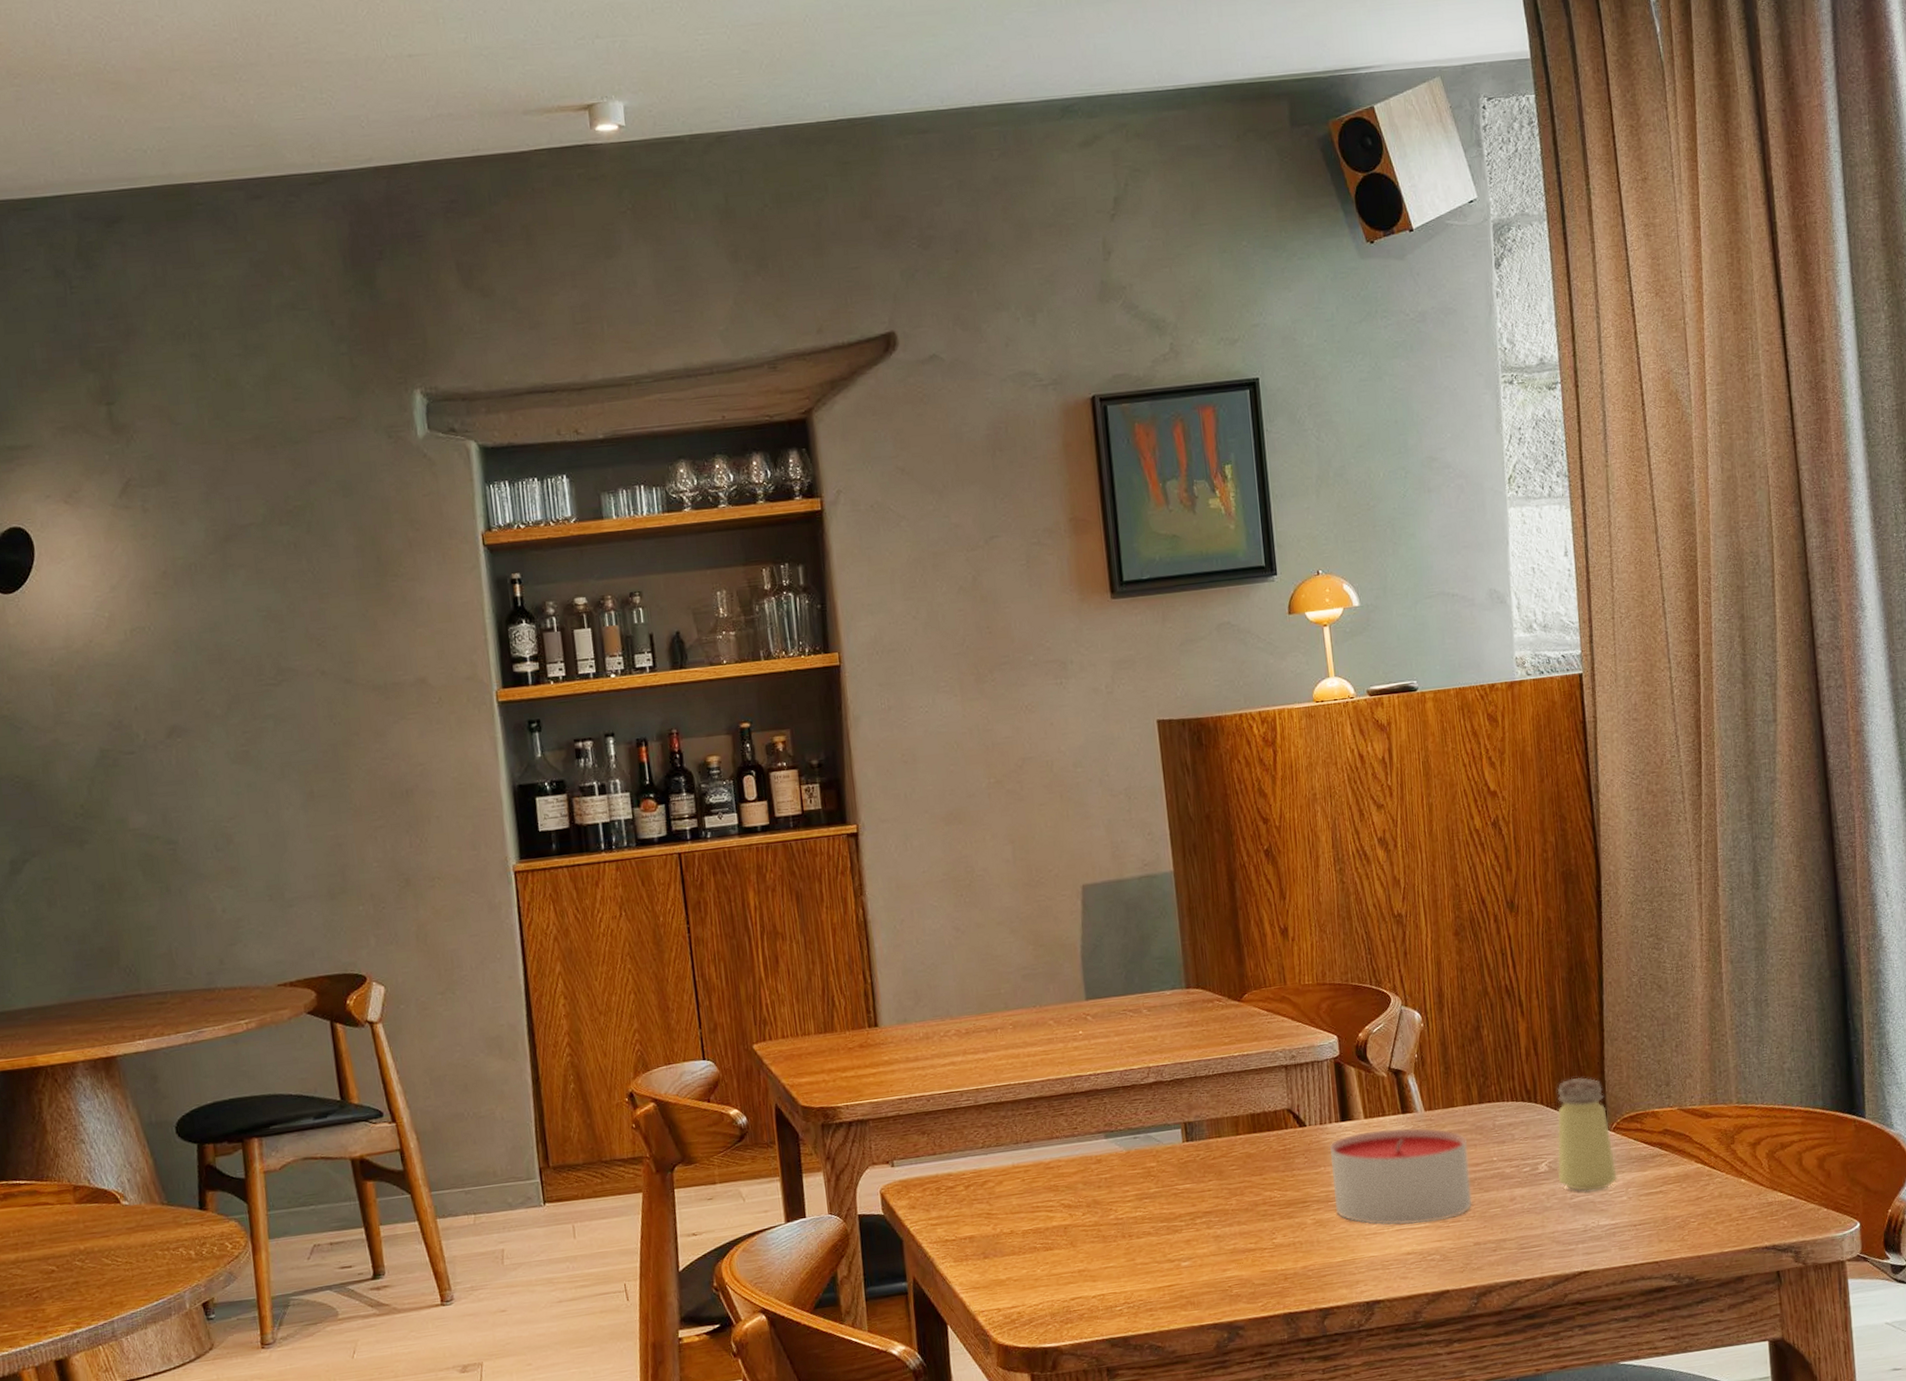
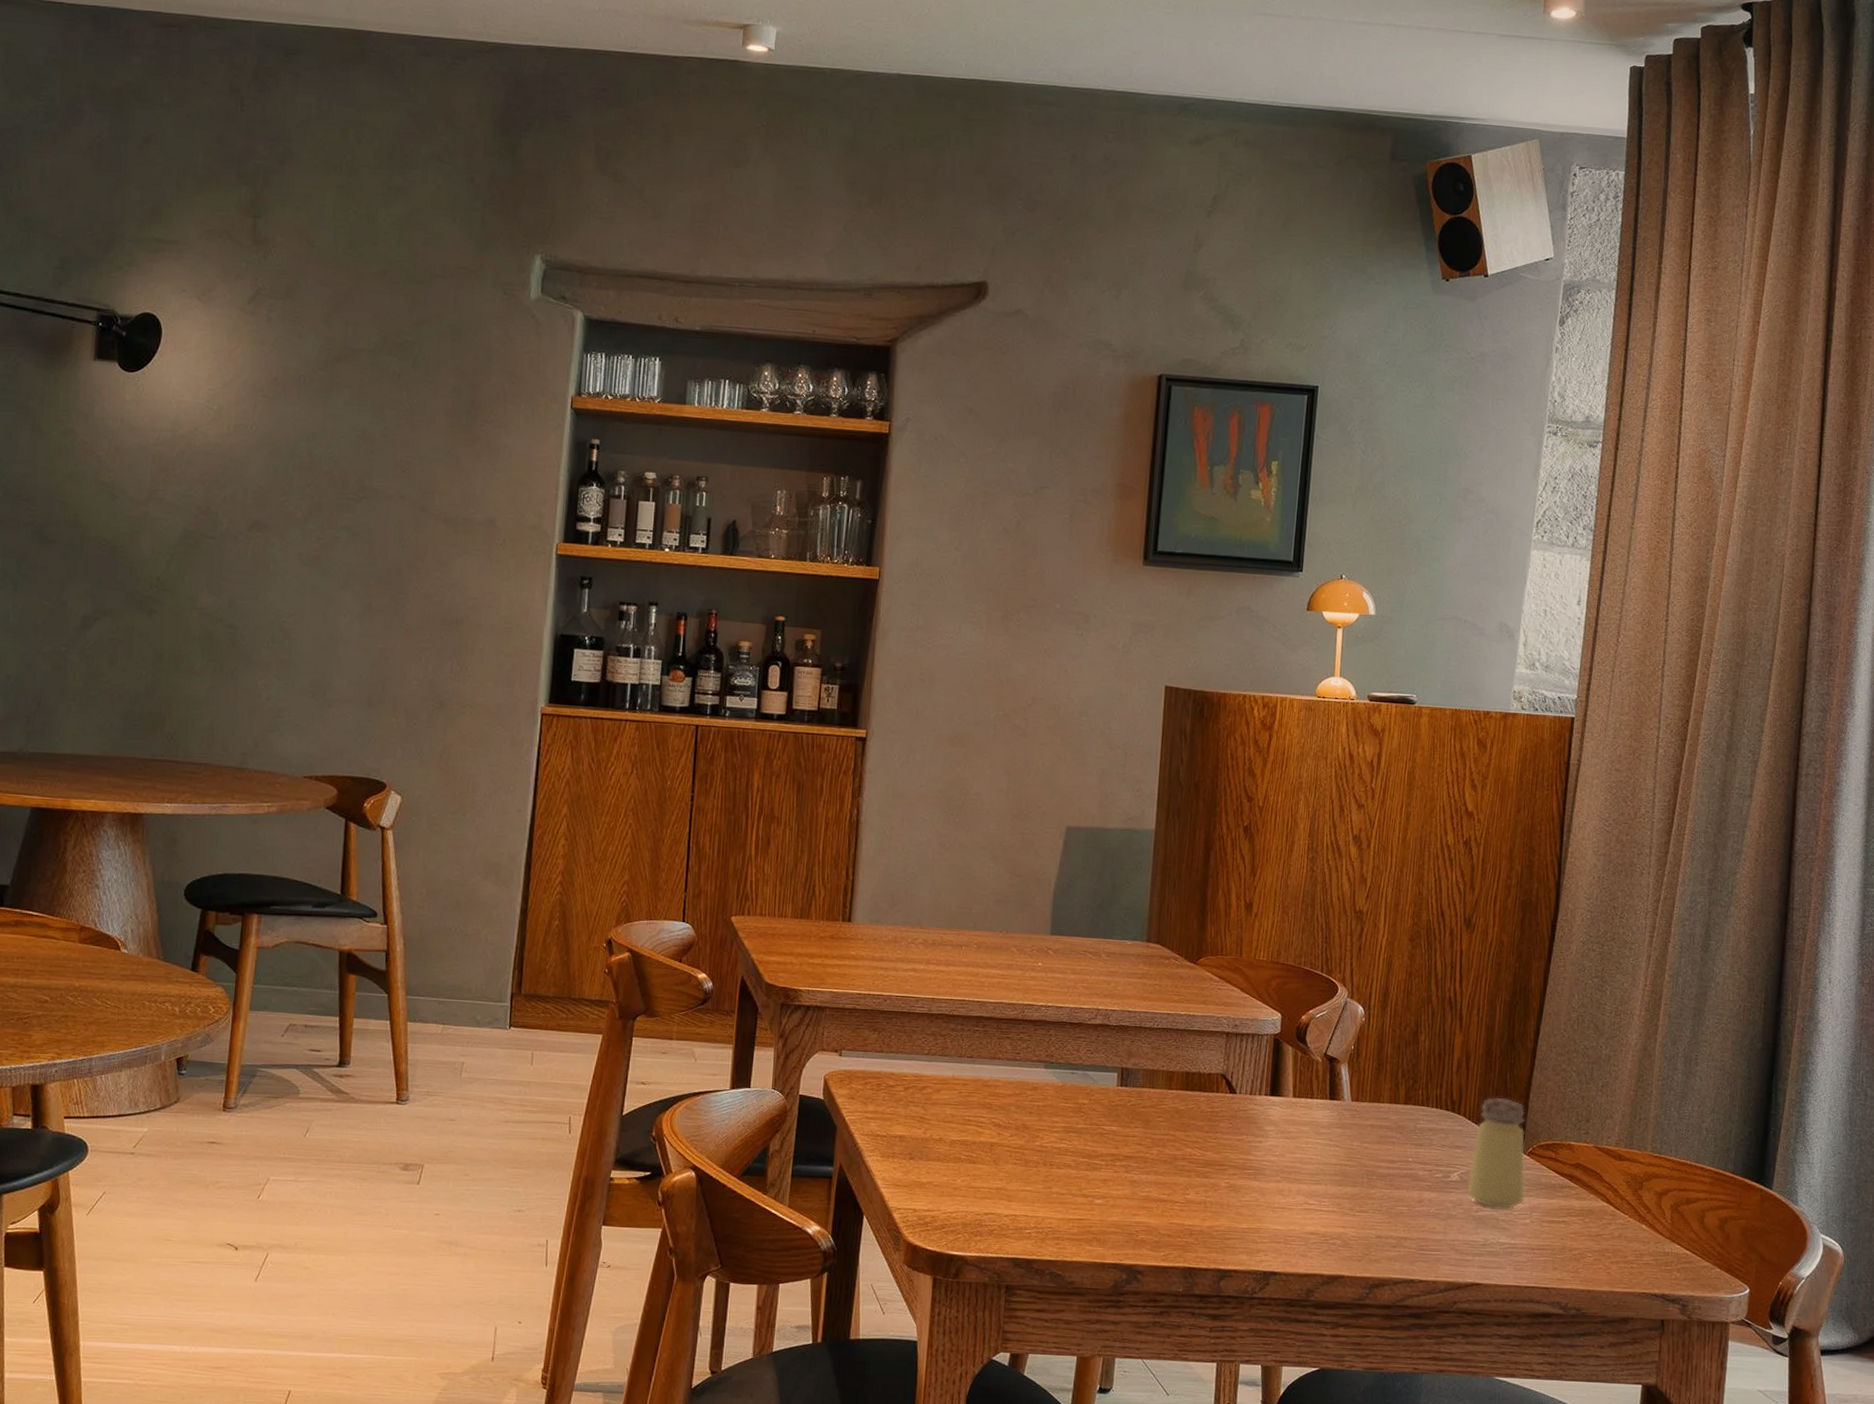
candle: present [1330,1128,1472,1226] -> none [1250,1109,1386,1209]

